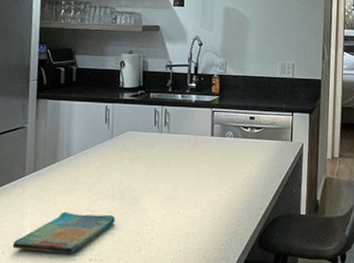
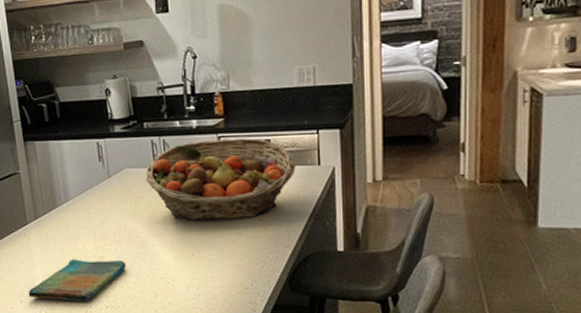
fruit basket: none [145,113,273,183] -> present [146,138,296,221]

